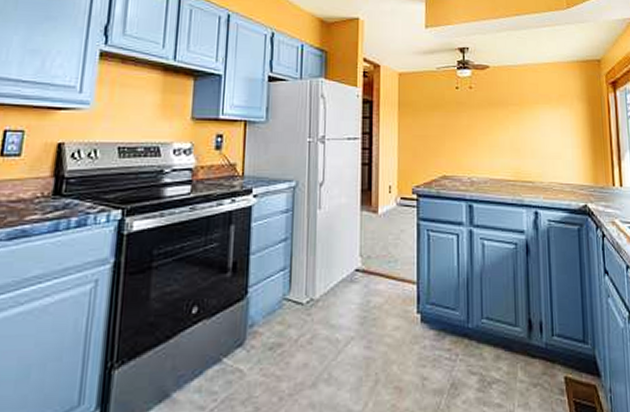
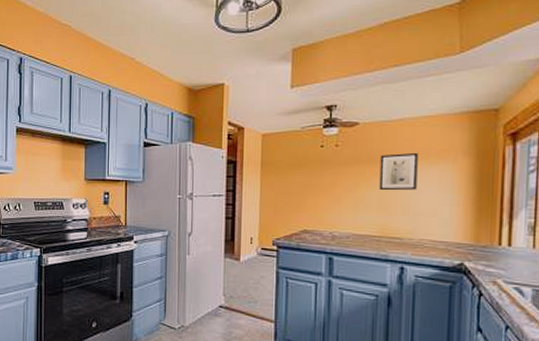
wall art: none [510,96,543,134] -> present [379,152,418,191]

